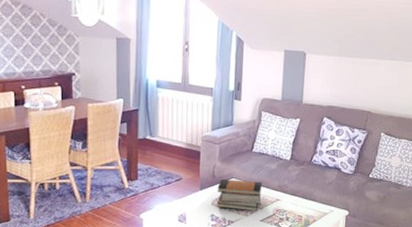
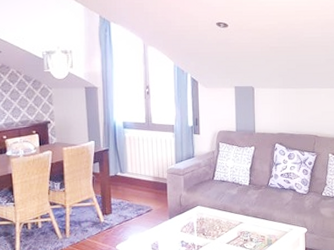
book stack: present [217,179,262,212] -> none [185,207,226,235]

